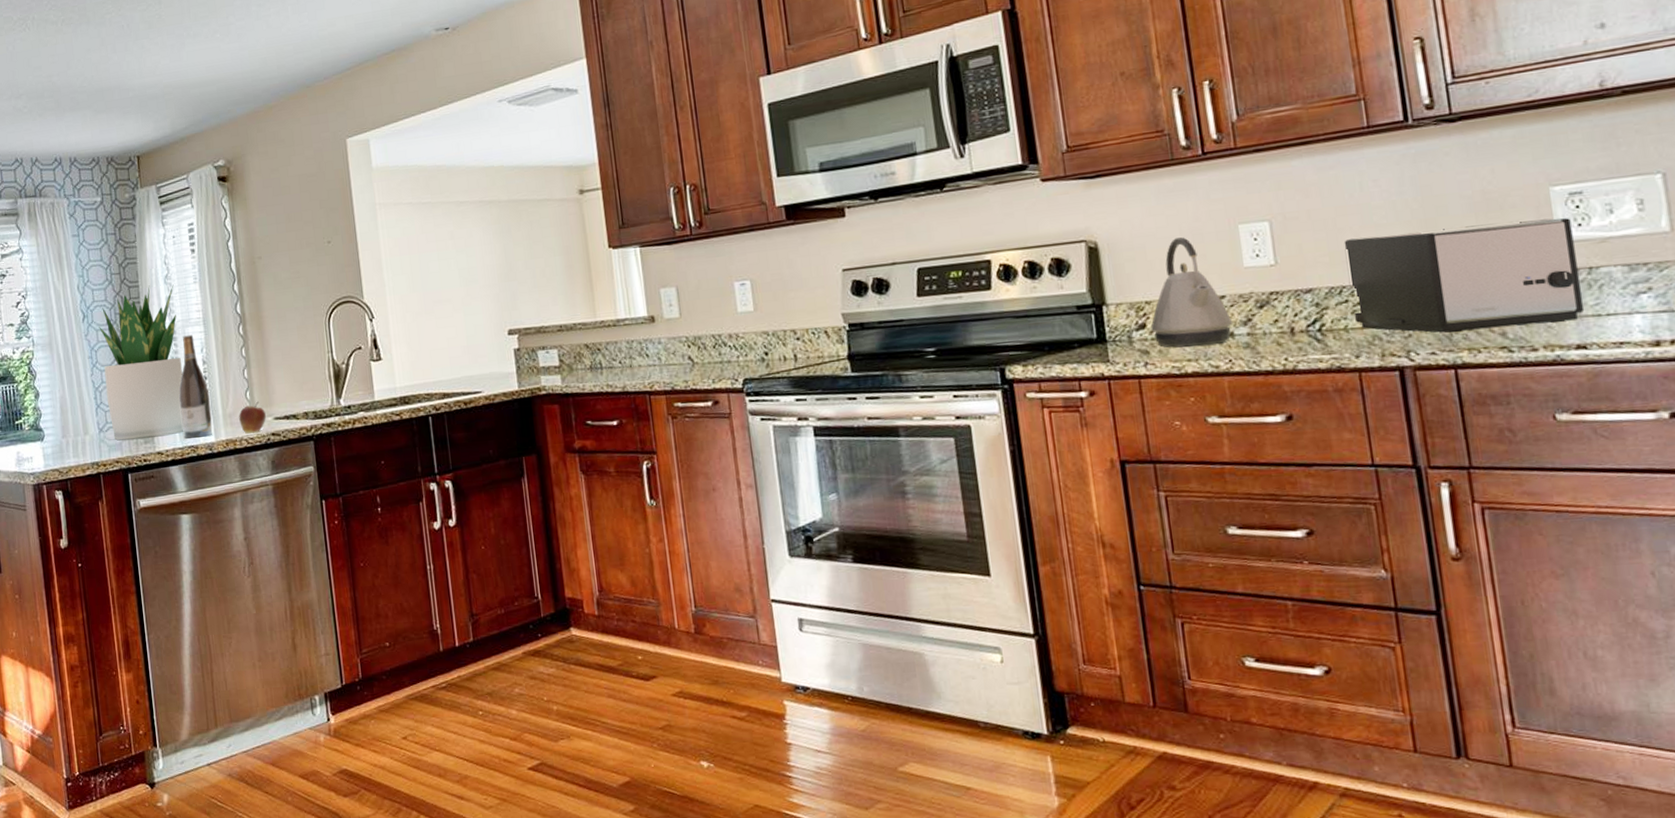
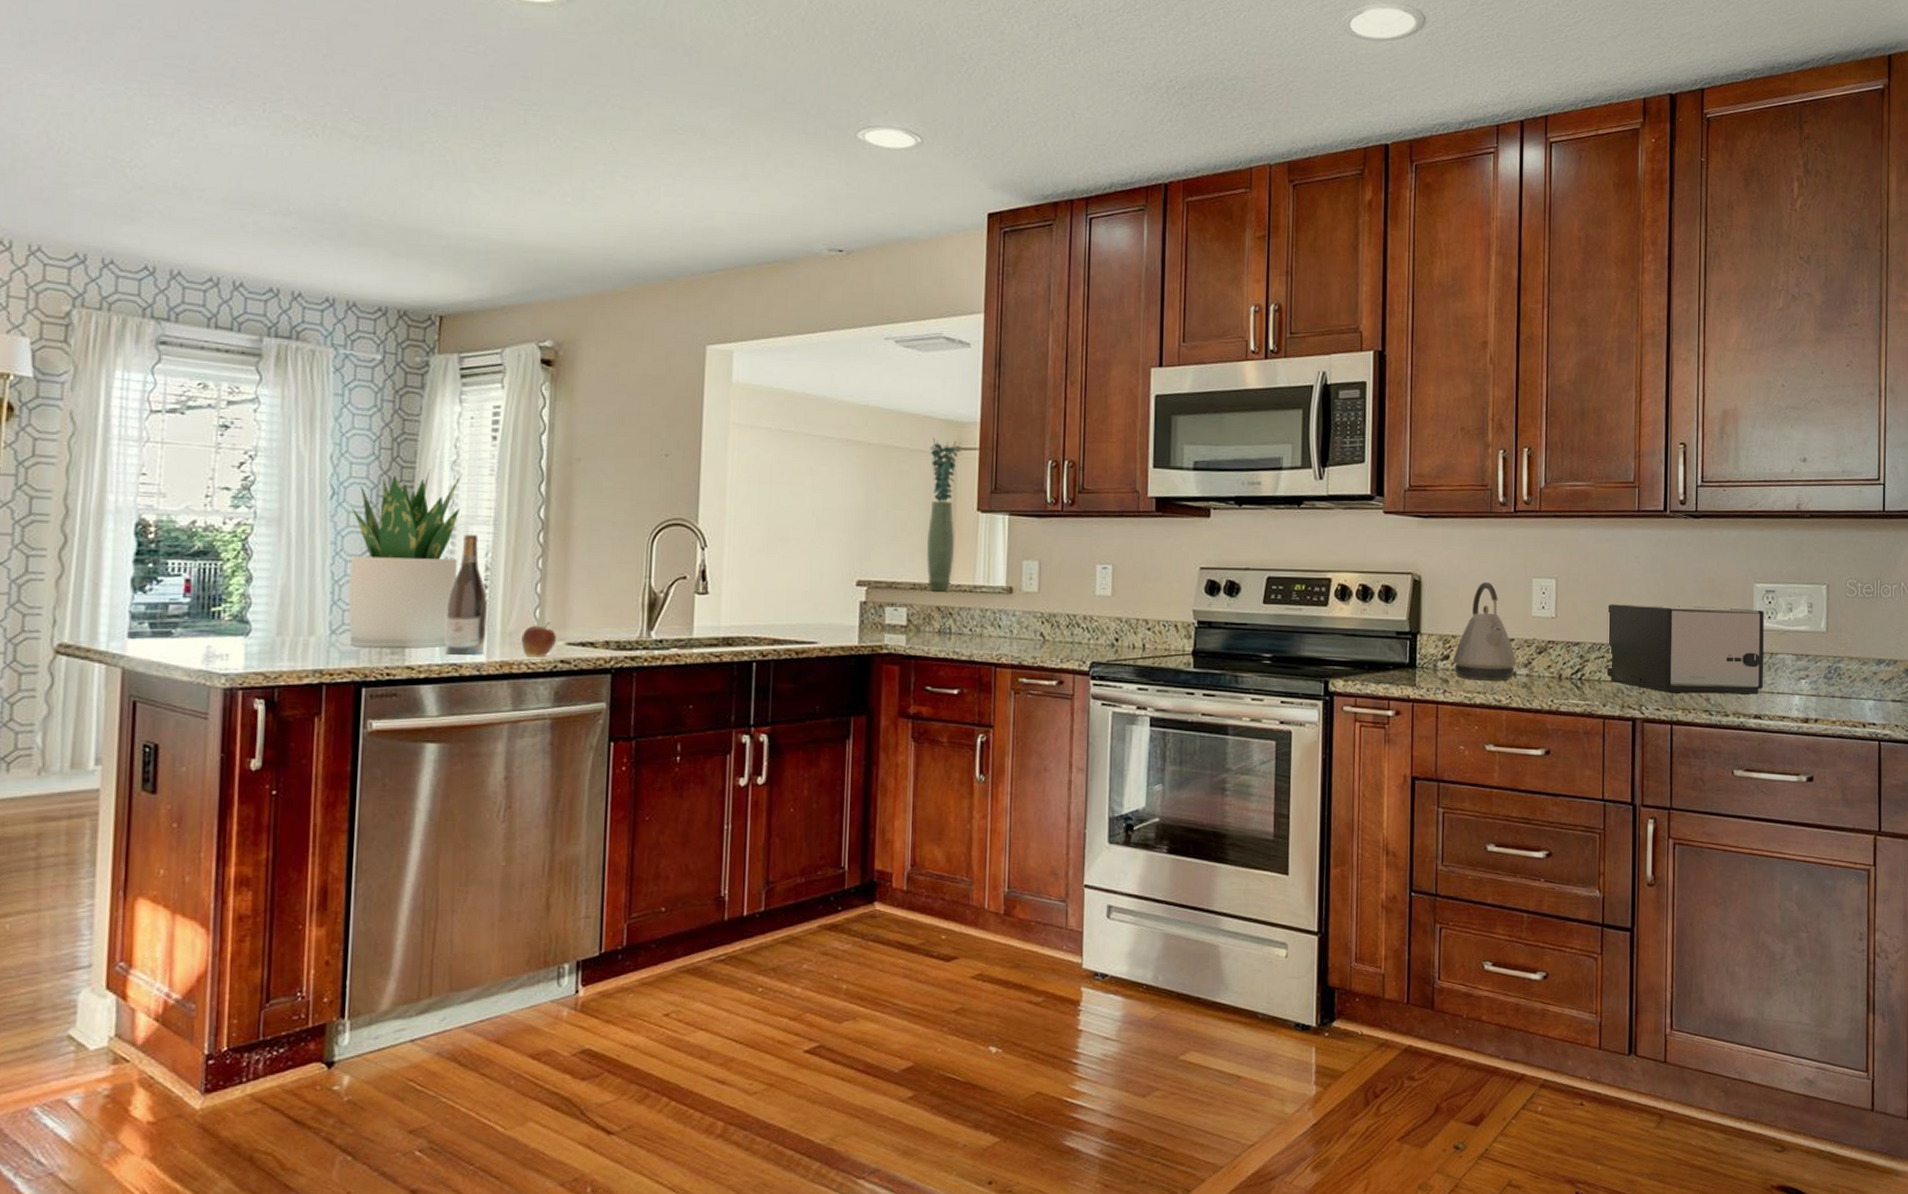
vase: none [555,183,595,331] -> present [926,437,959,592]

